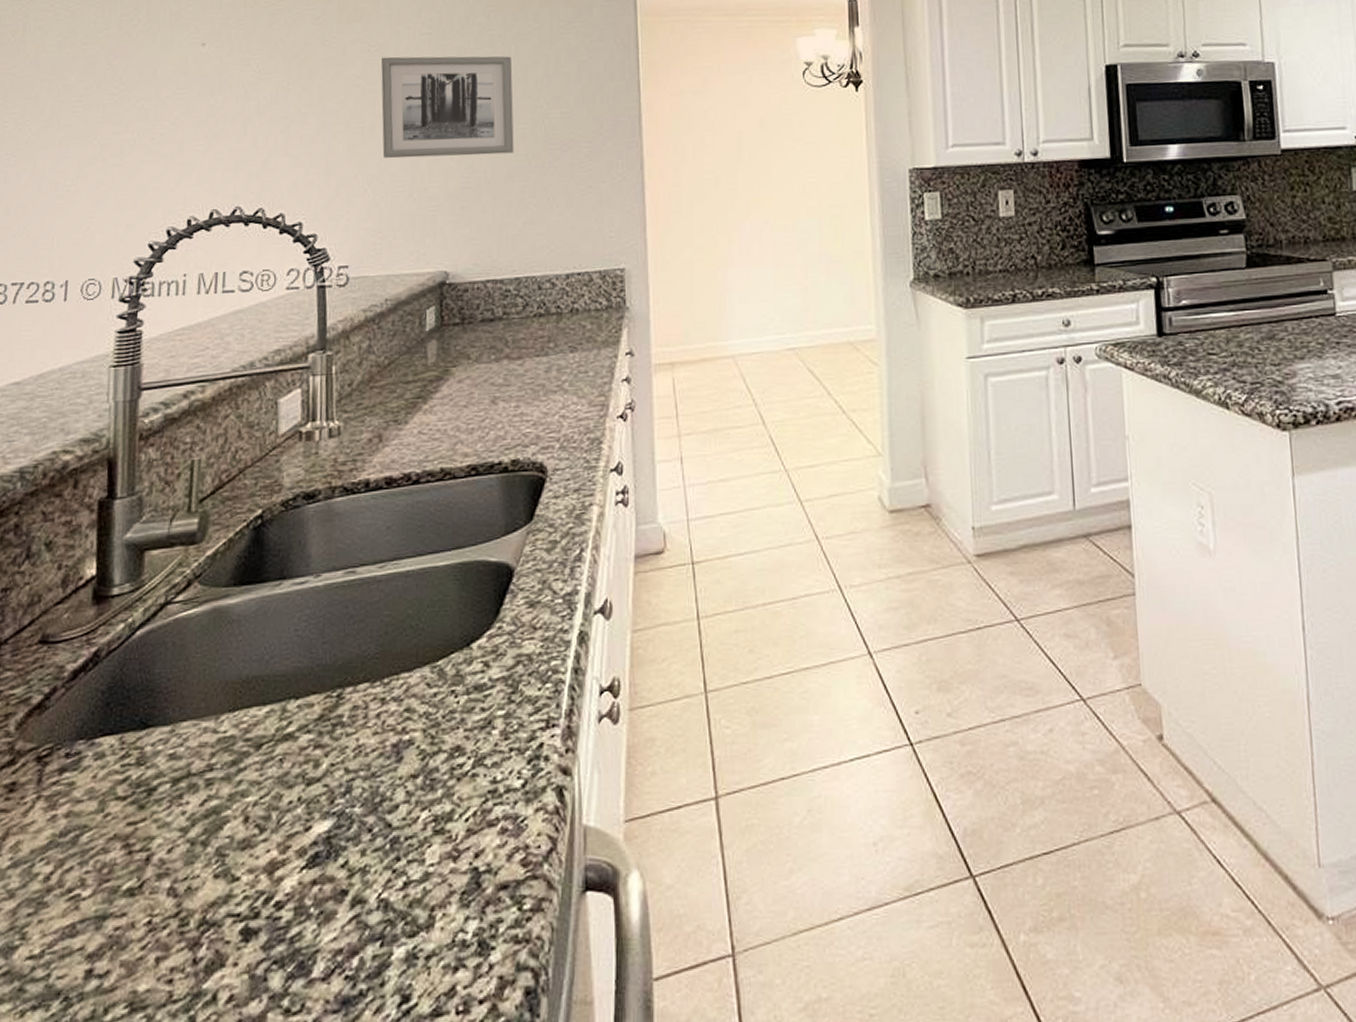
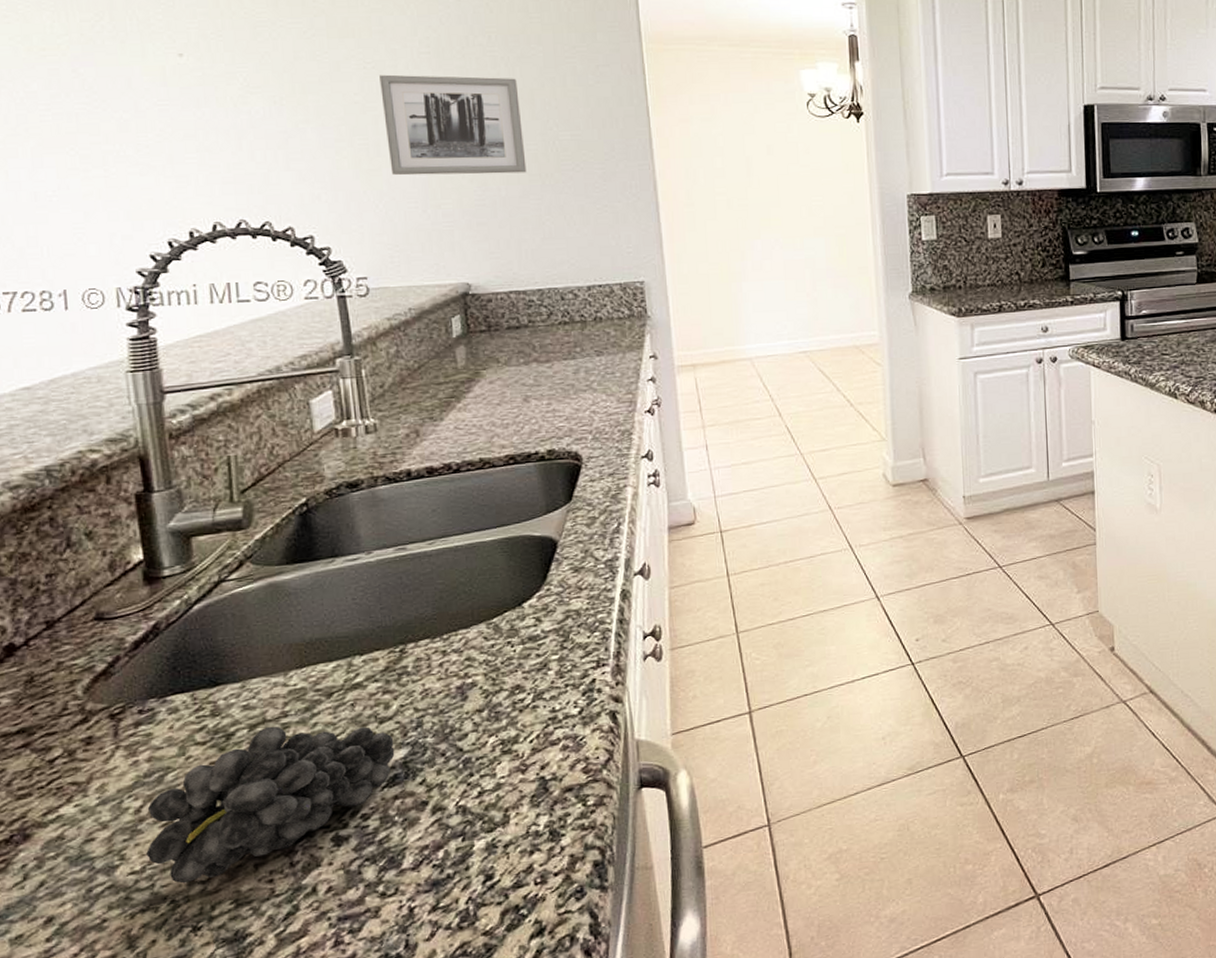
fruit: none [48,783,320,976] -> present [146,727,395,884]

